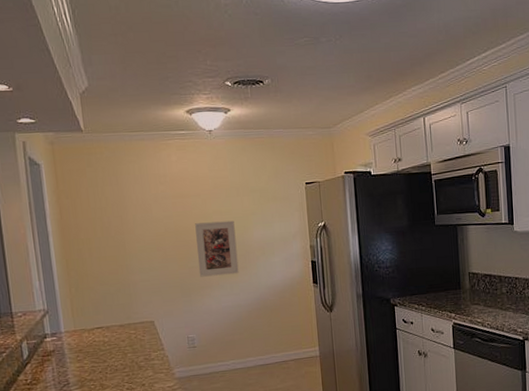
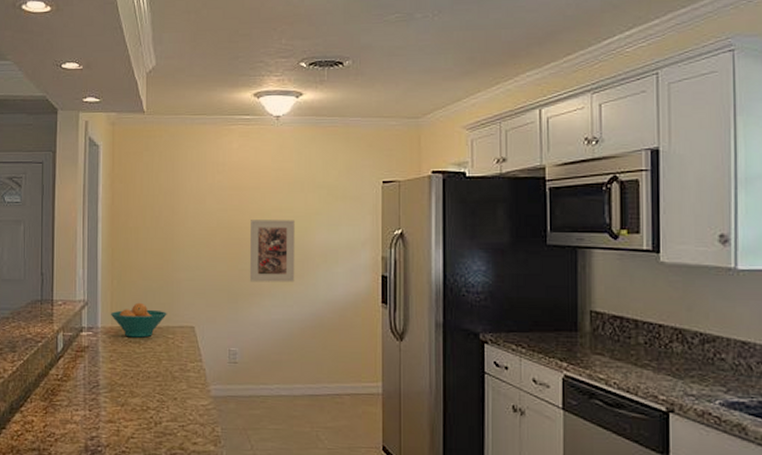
fruit bowl: none [73,305,127,338] -> present [111,302,167,338]

